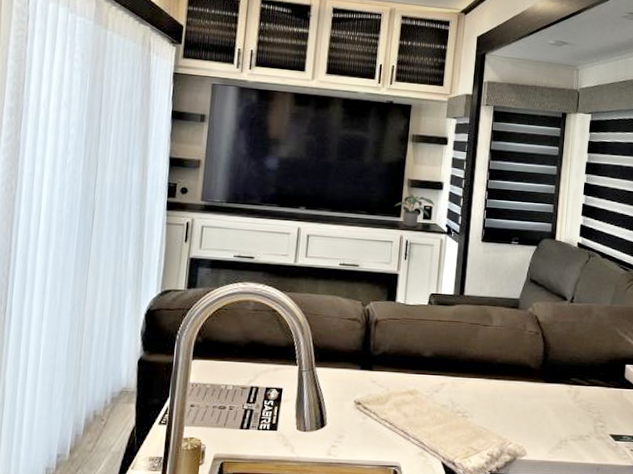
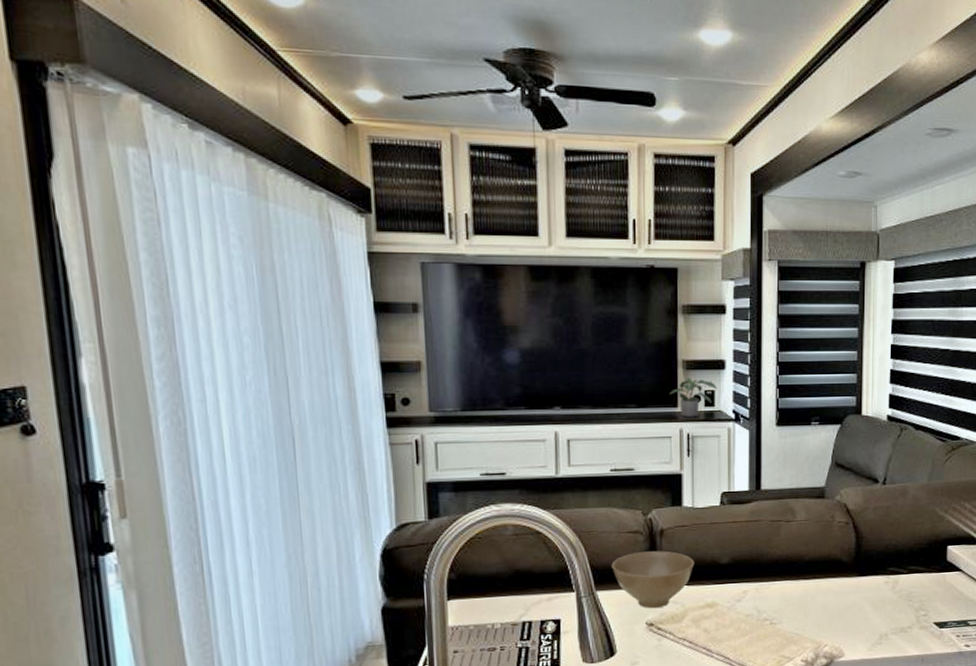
bowl: none [331,337,402,389] -> present [611,551,695,608]

